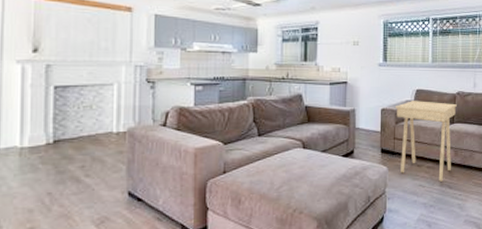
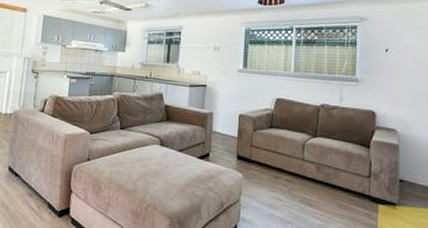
side table: present [396,101,457,182] -> none [254,109,320,198]

